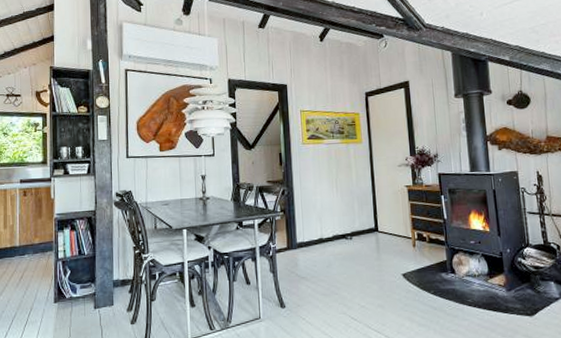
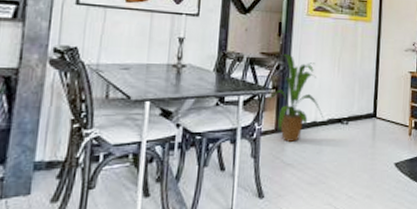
house plant: none [277,180,328,258] -> present [266,53,323,142]

